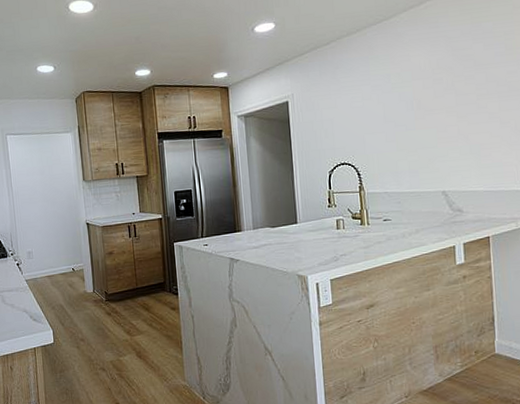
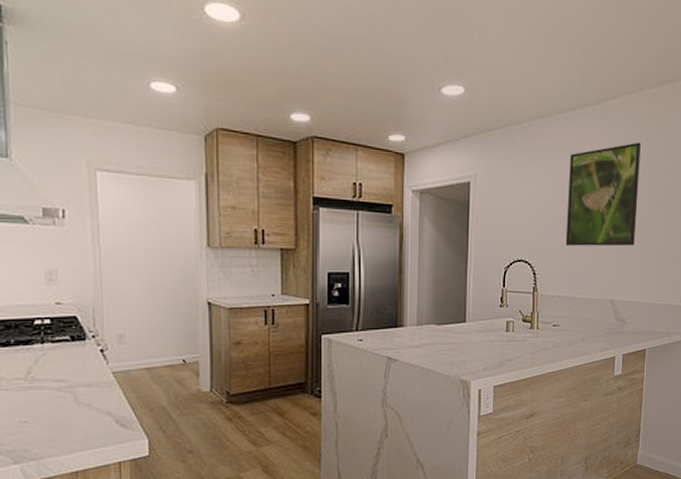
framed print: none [382,39,462,145] -> present [565,142,641,247]

